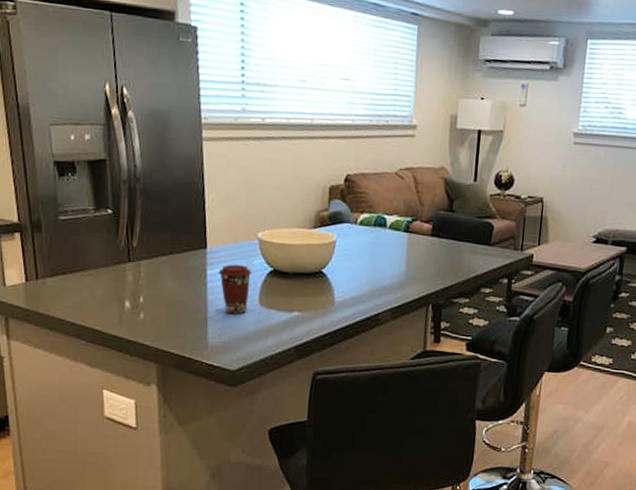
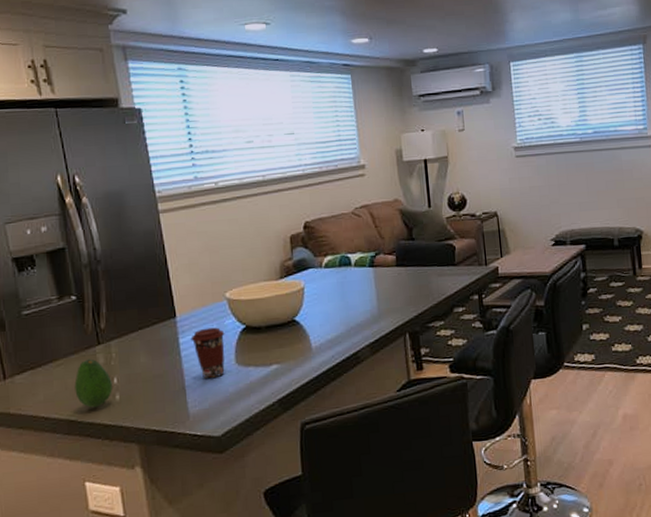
fruit: none [102,274,138,322] -> present [74,358,112,408]

